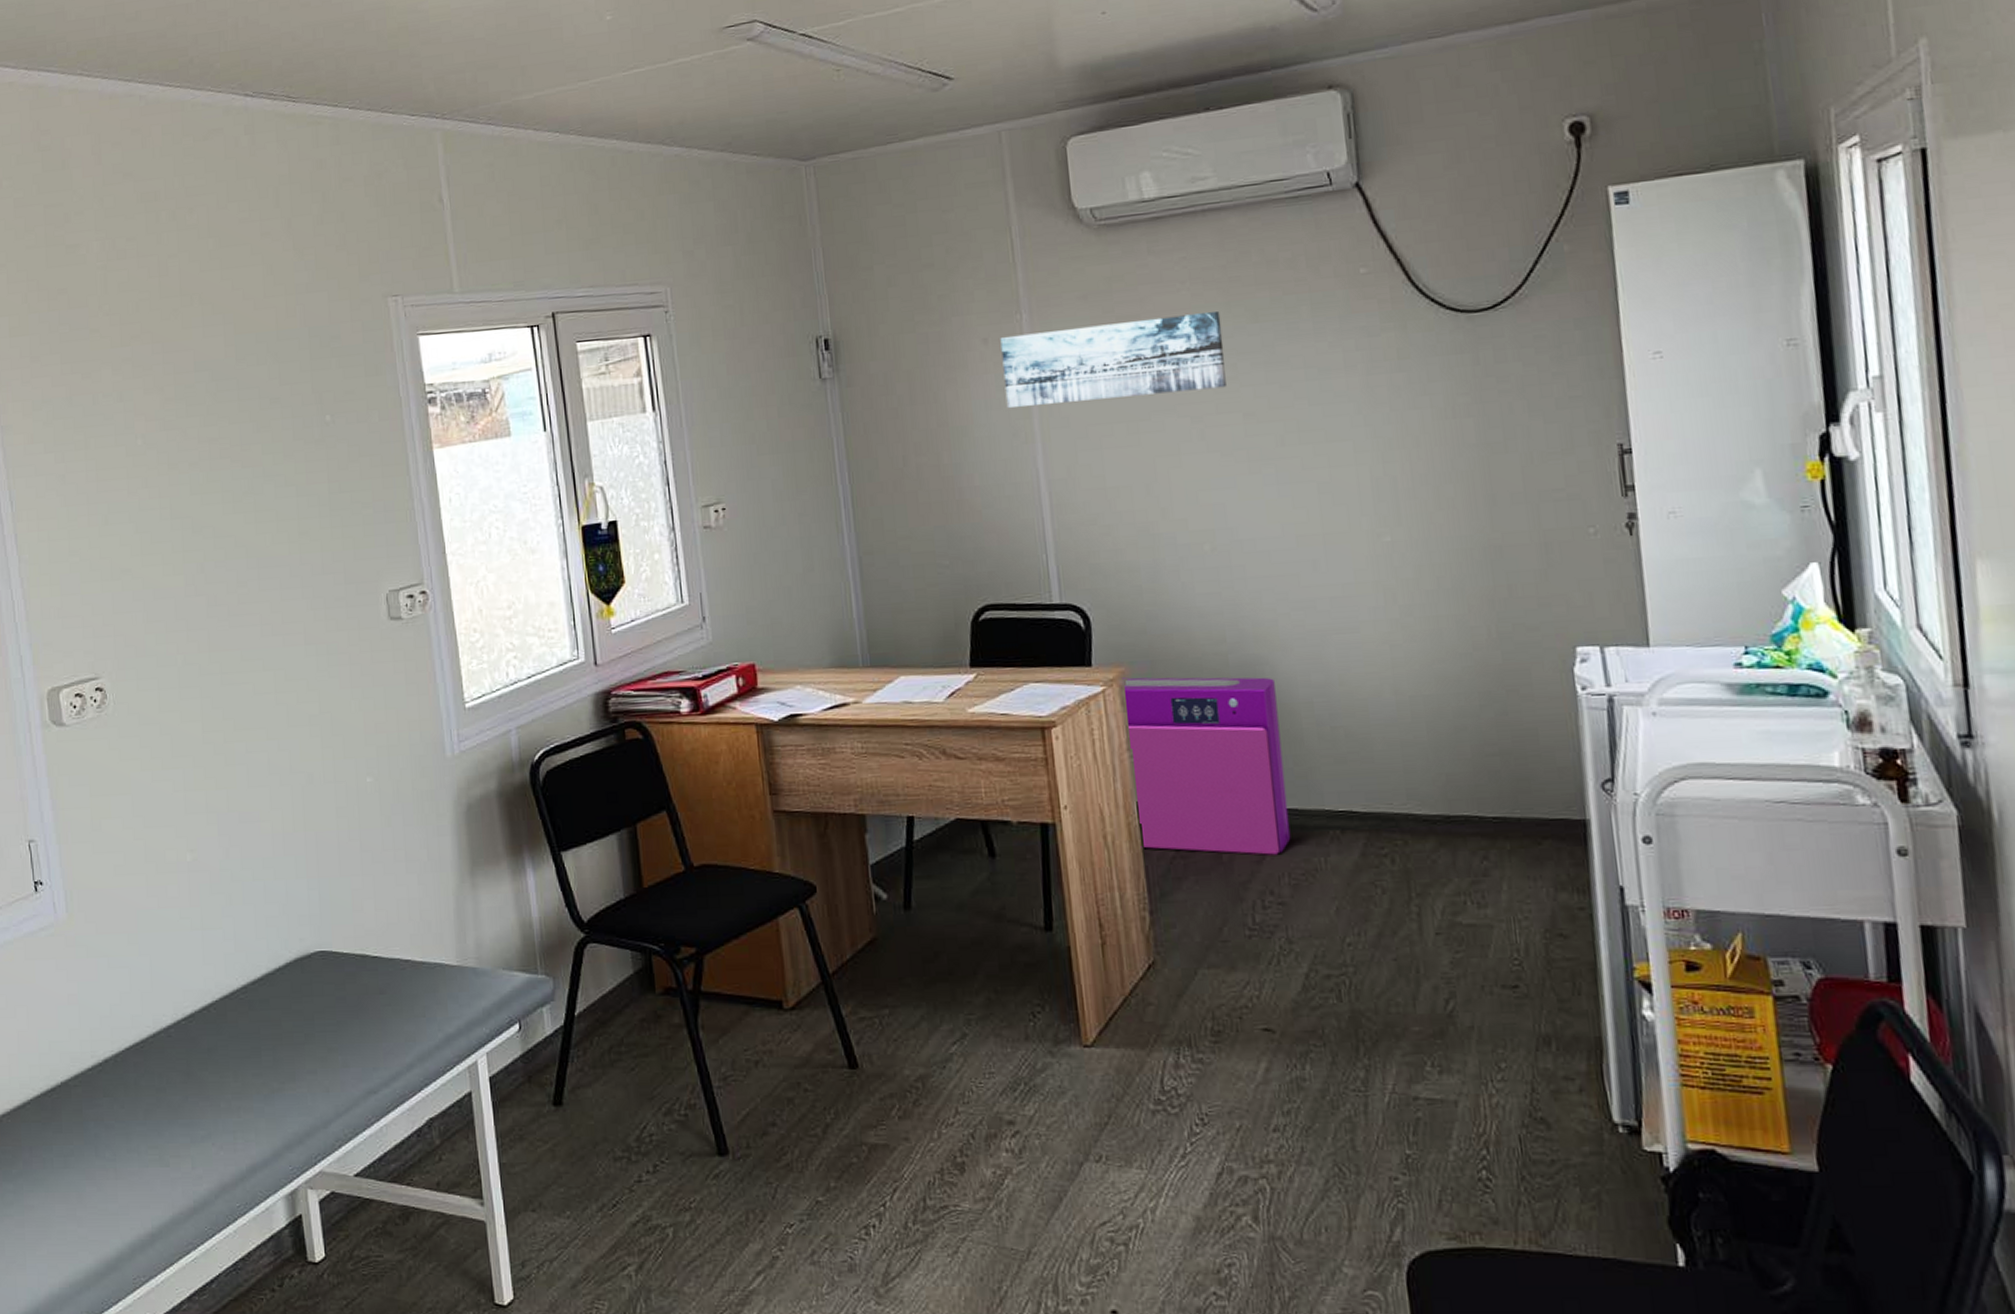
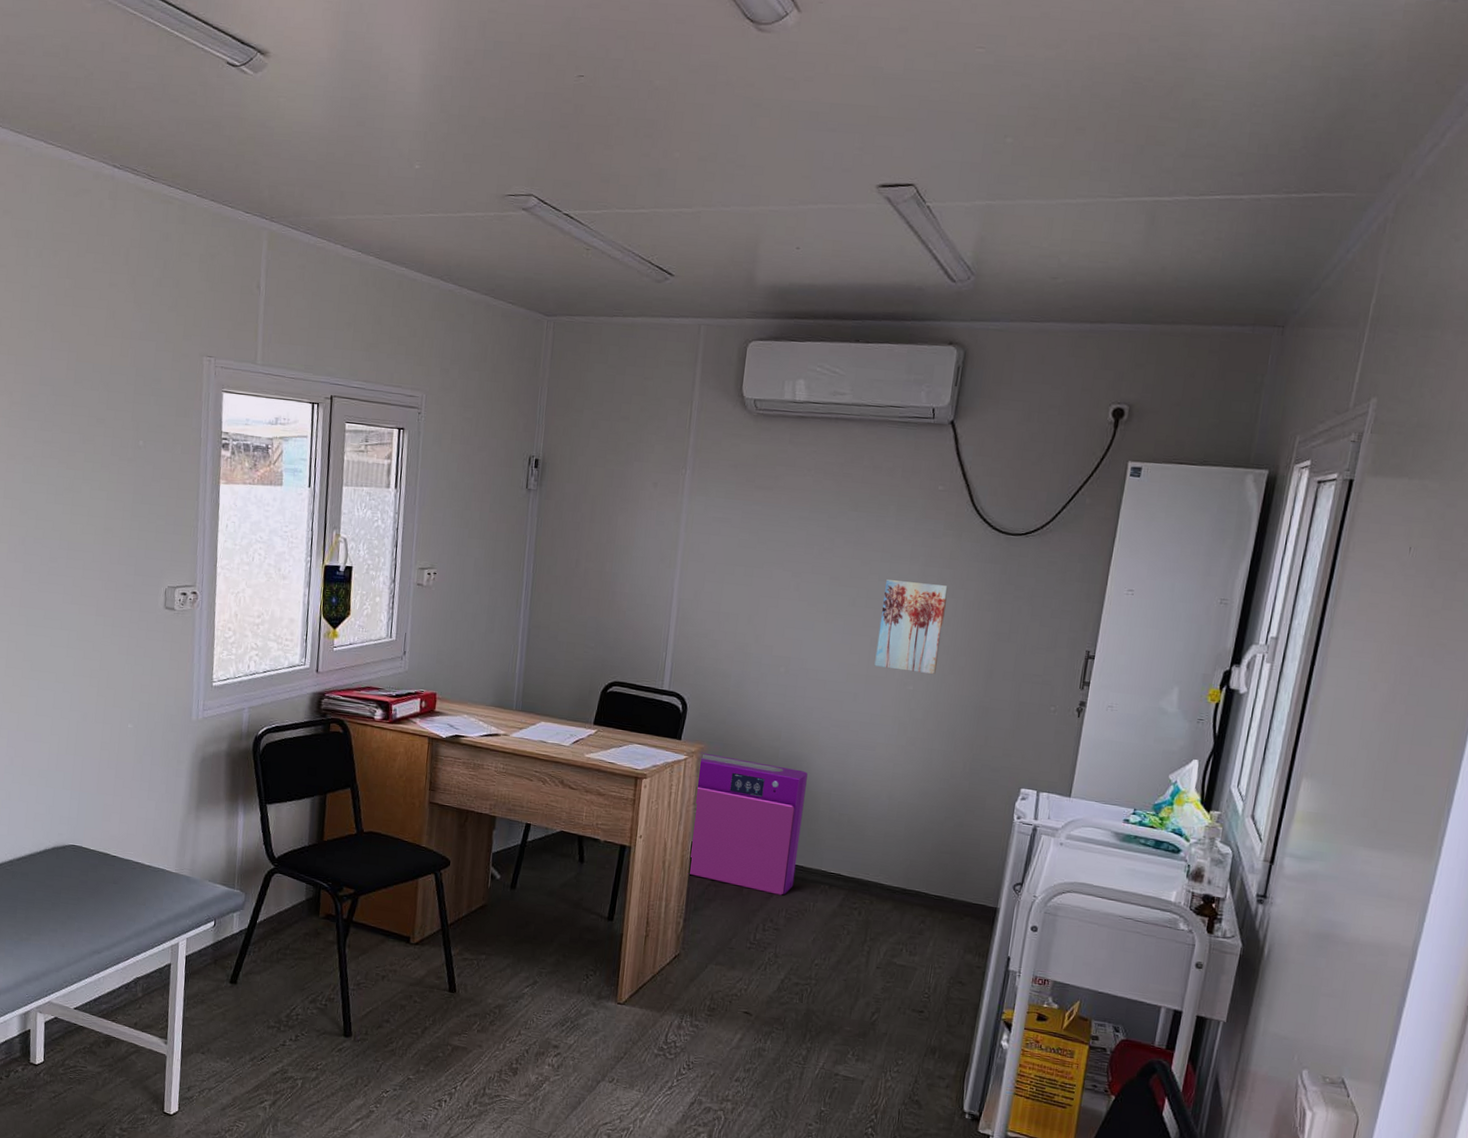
wall art: present [1000,311,1228,408] -> none [660,484,831,555]
wall art: none [1319,395,1418,519] -> present [874,579,949,674]

